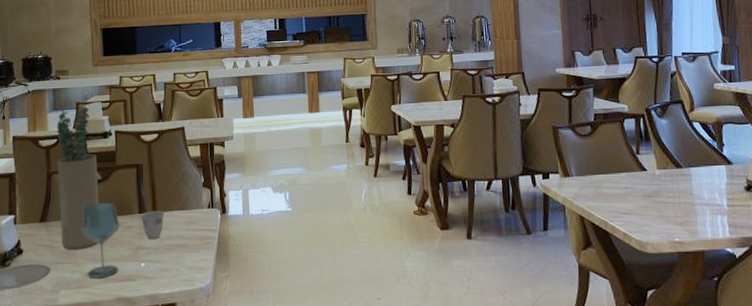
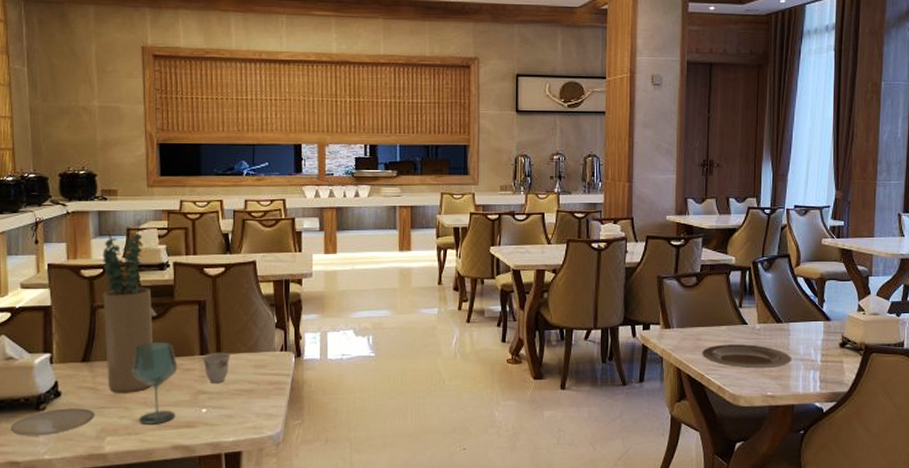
plate: none [603,190,697,215] -> present [702,344,792,369]

